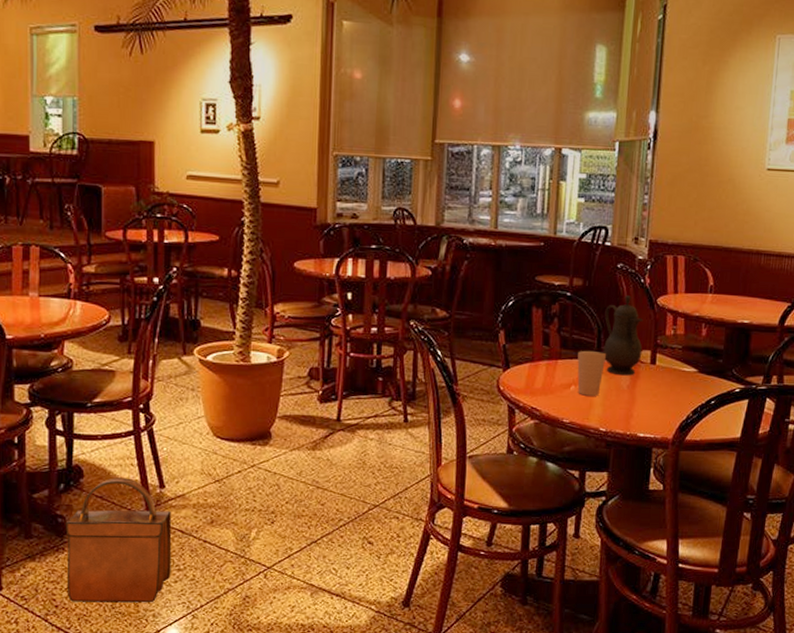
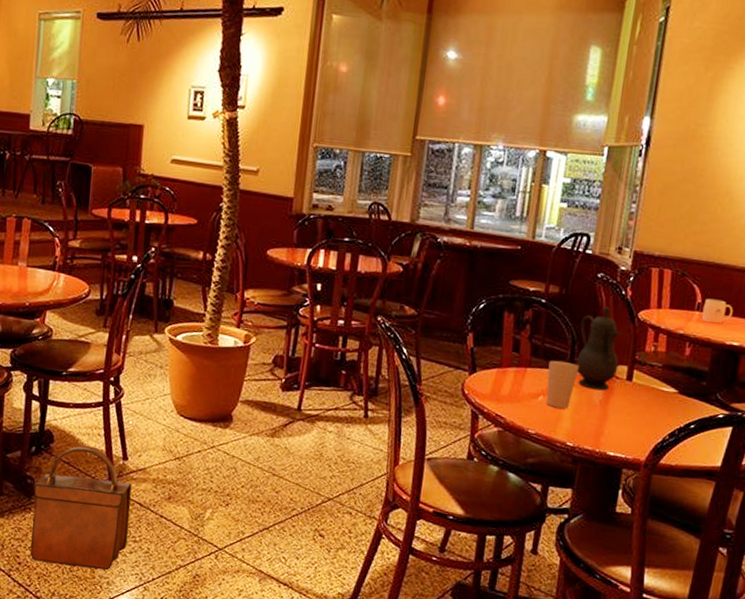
mug: none [714,281,742,304] -> present [701,298,733,324]

